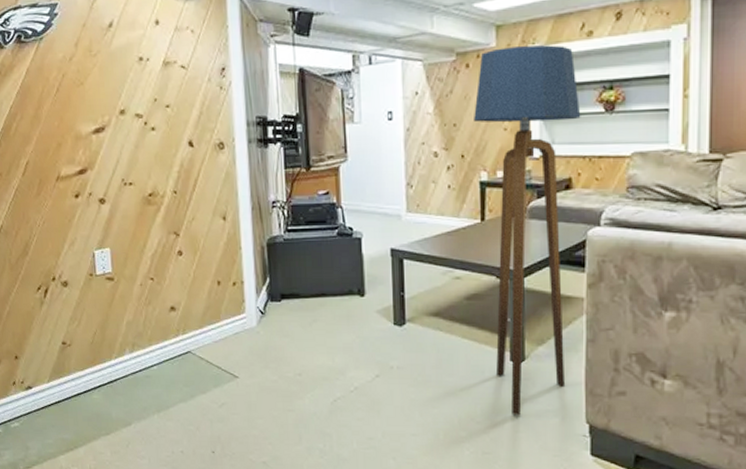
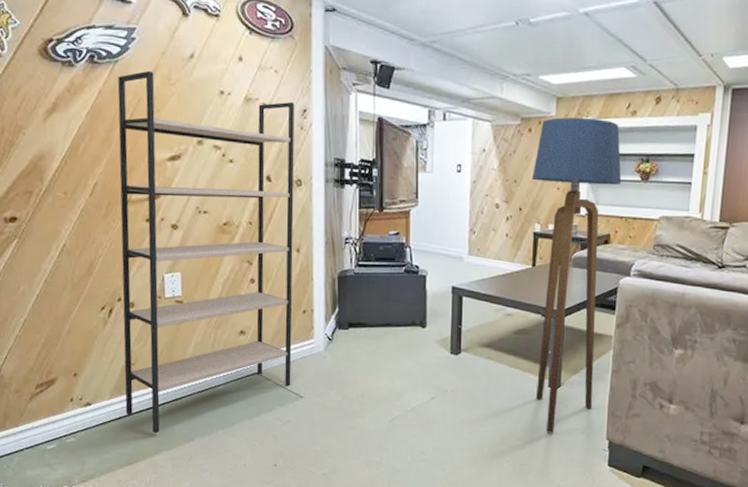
shelving unit: none [43,44,225,418] -> present [117,70,295,434]

